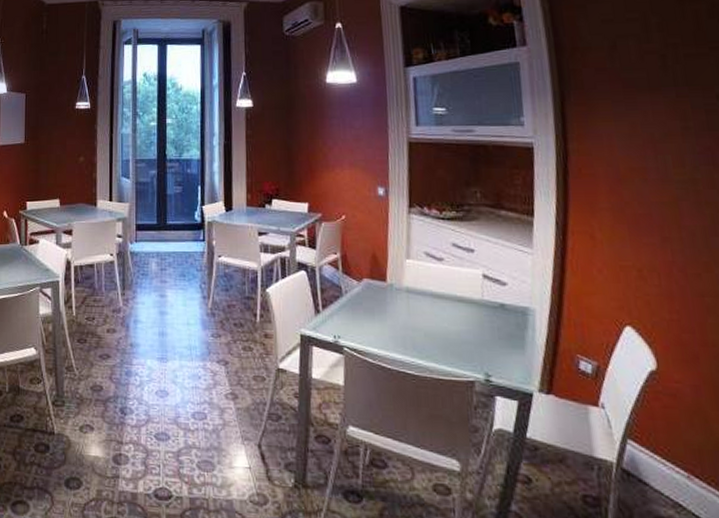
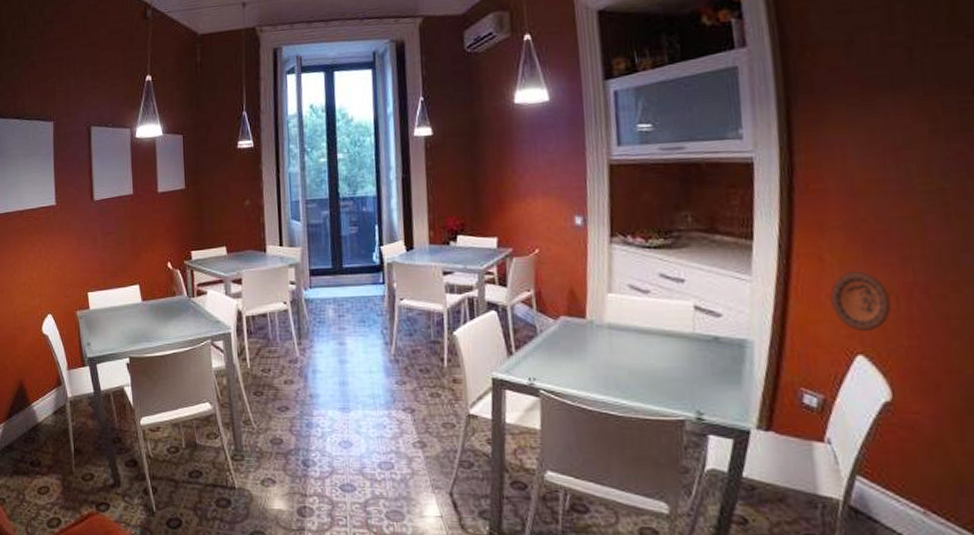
decorative plate: none [601,250,654,305] -> present [830,271,892,332]

